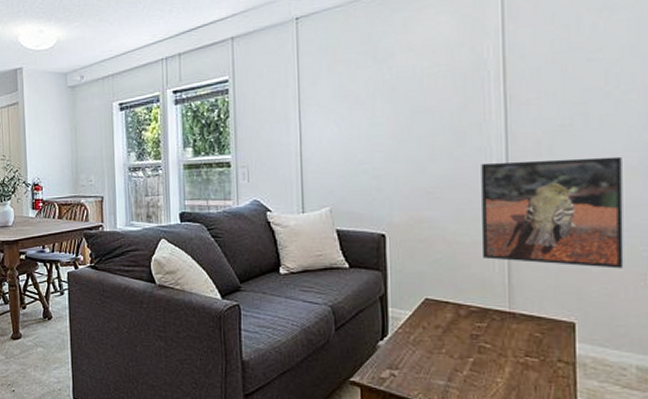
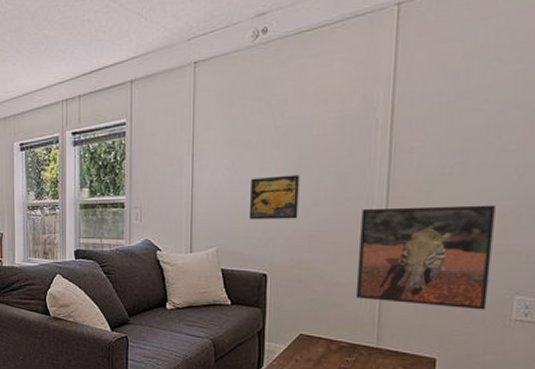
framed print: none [361,129,414,177] -> present [248,175,300,220]

